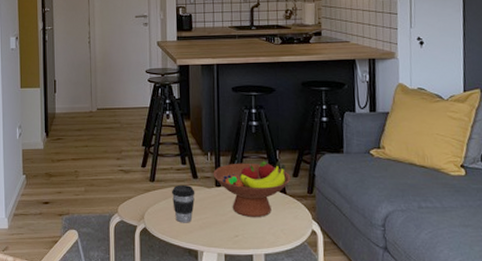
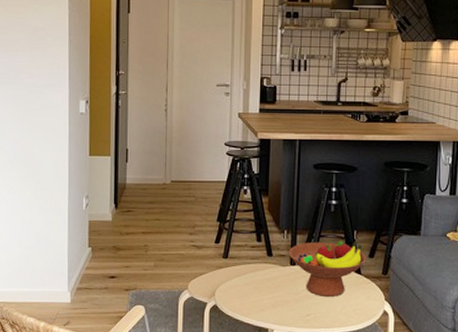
coffee cup: present [171,184,195,223] -> none [244,262,269,301]

